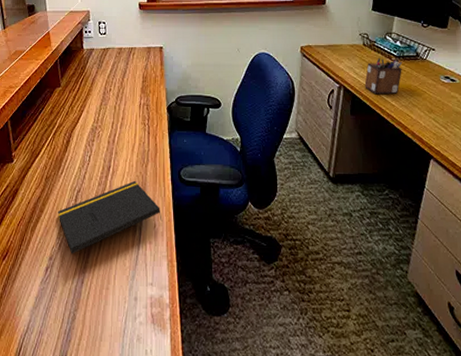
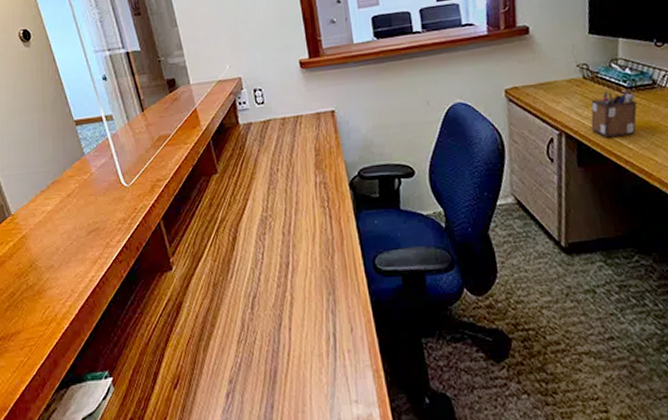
notepad: present [58,180,162,254] -> none [232,276,360,374]

